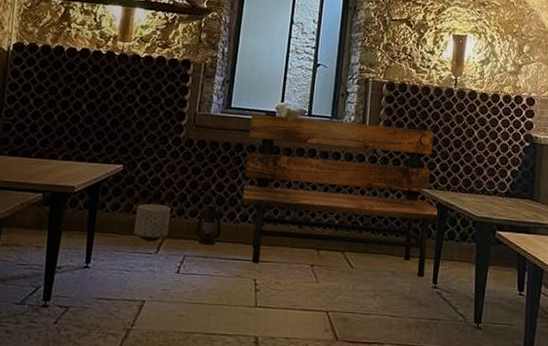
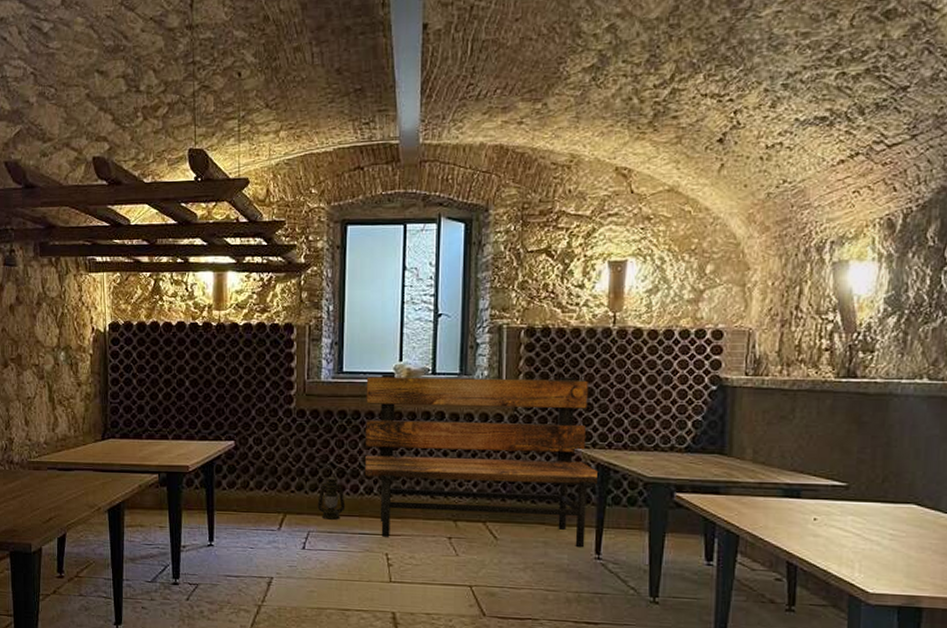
planter: present [134,203,171,241] -> none [254,479,289,517]

